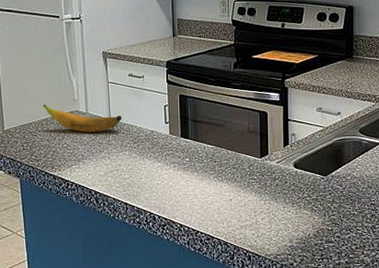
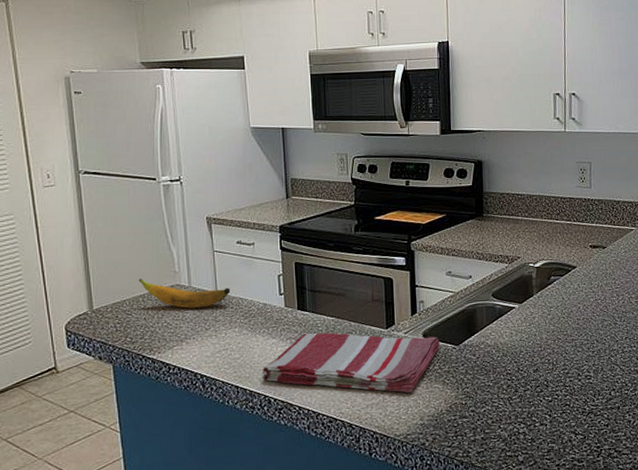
dish towel: none [148,158,309,218] -> present [262,332,440,393]

